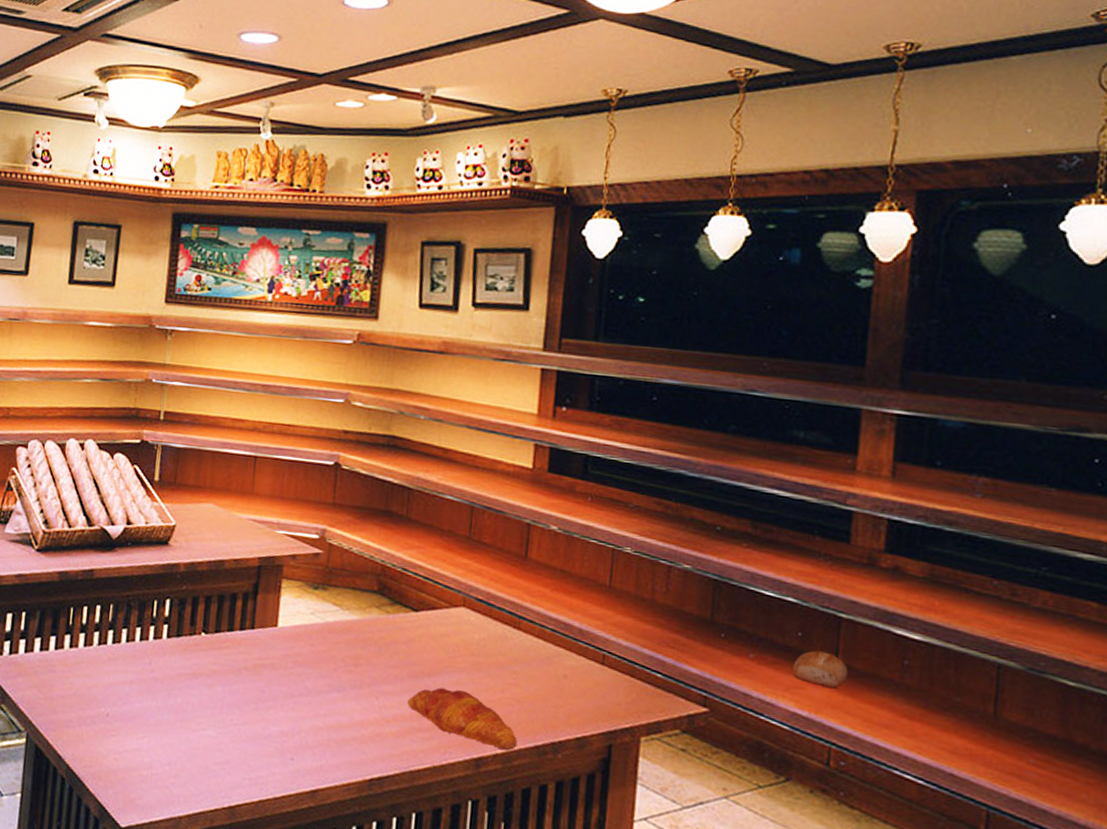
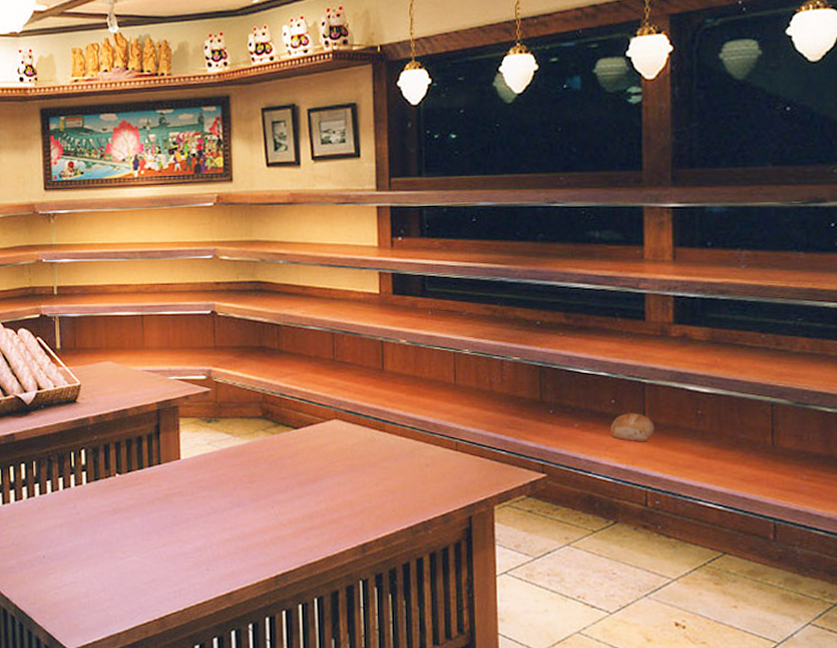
croissant: present [407,687,518,751] -> none [299,490,394,534]

